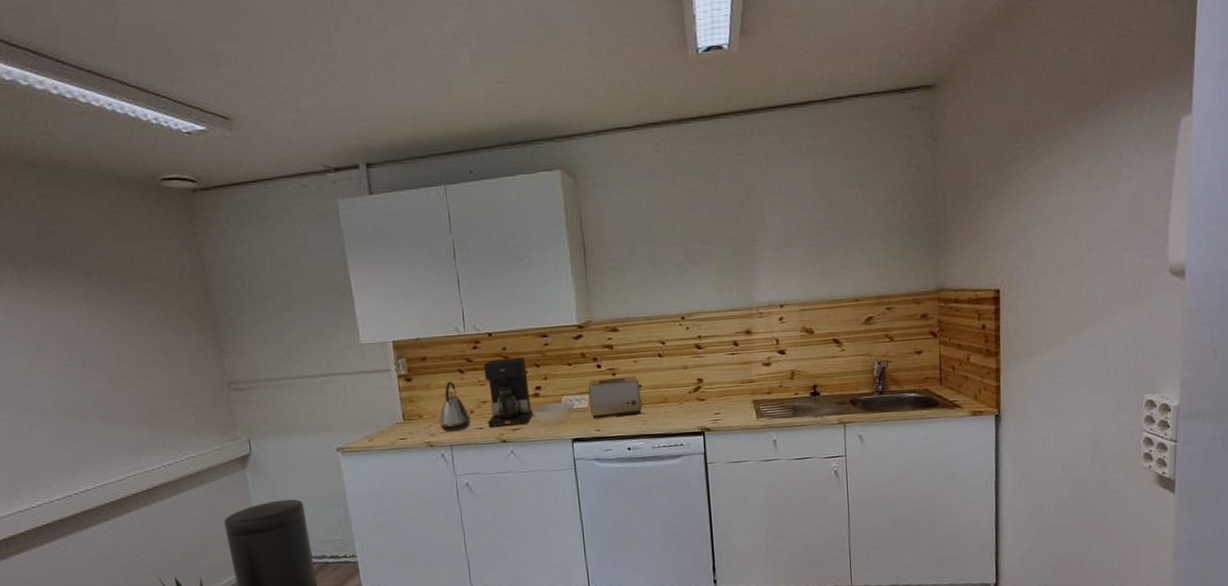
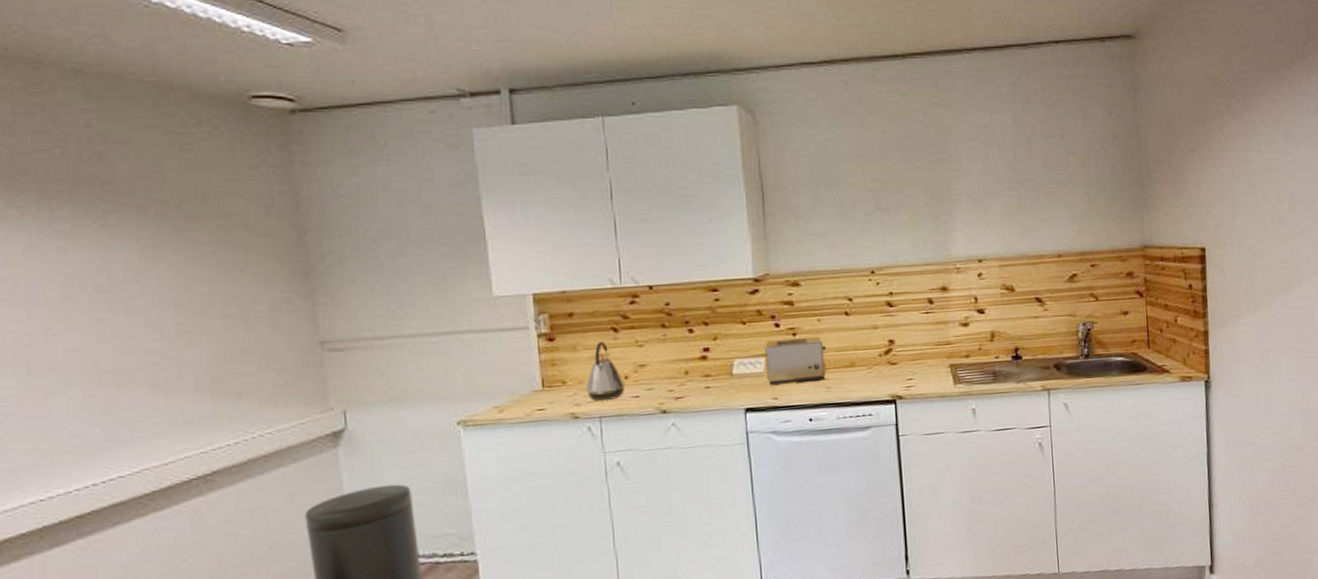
coffee maker: present [483,357,534,428] -> none [642,313,701,397]
bowl: present [531,402,575,426] -> none [697,366,748,394]

